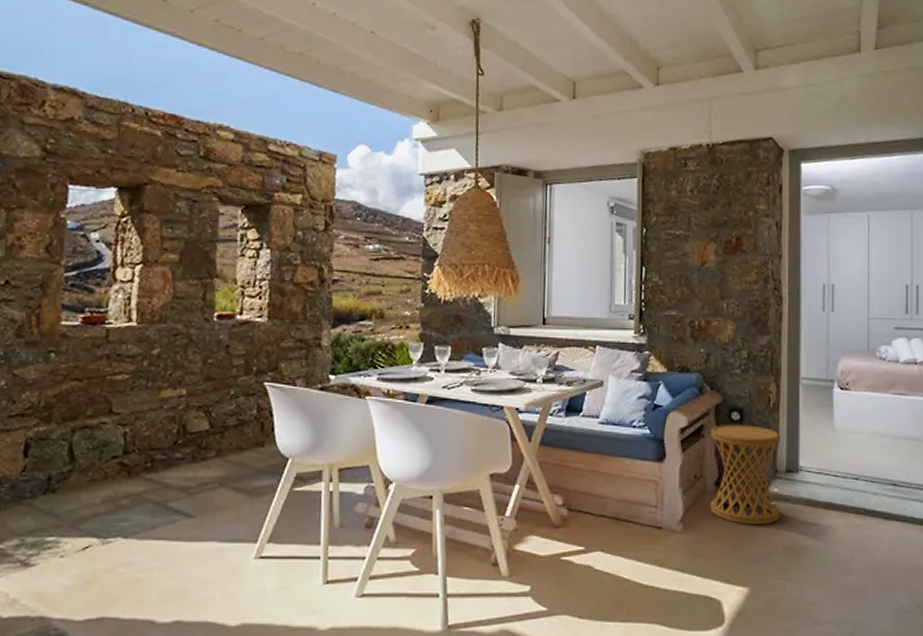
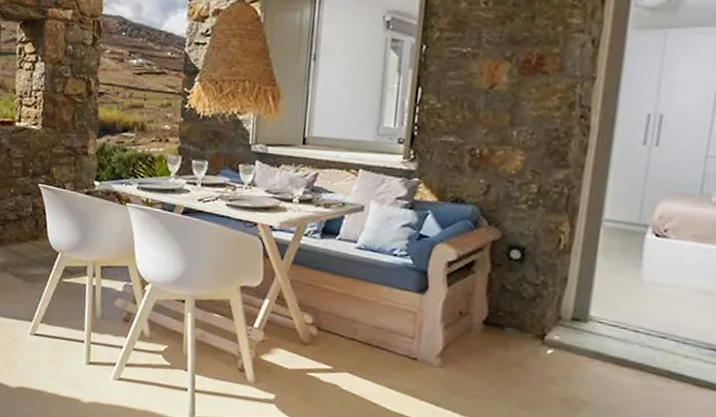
side table: present [710,425,781,526] -> none [474,262,570,372]

